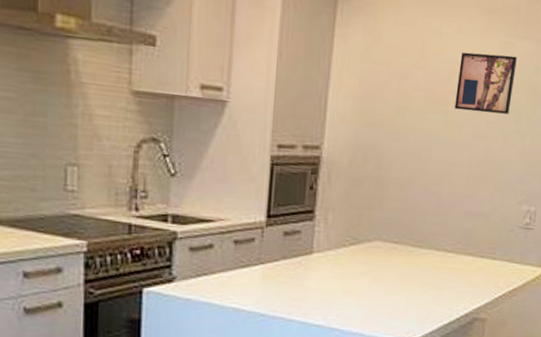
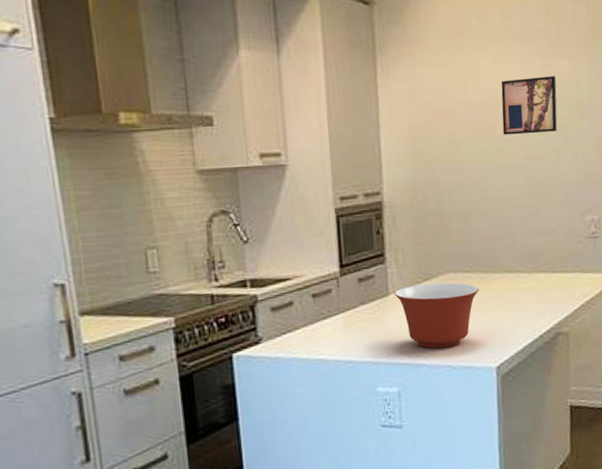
mixing bowl: none [318,247,405,316] -> present [394,282,480,349]

